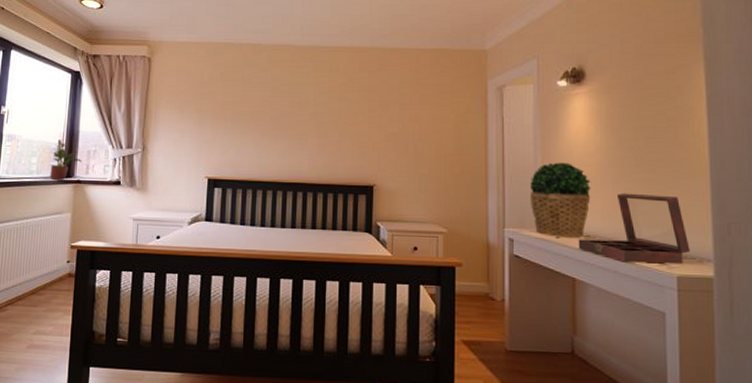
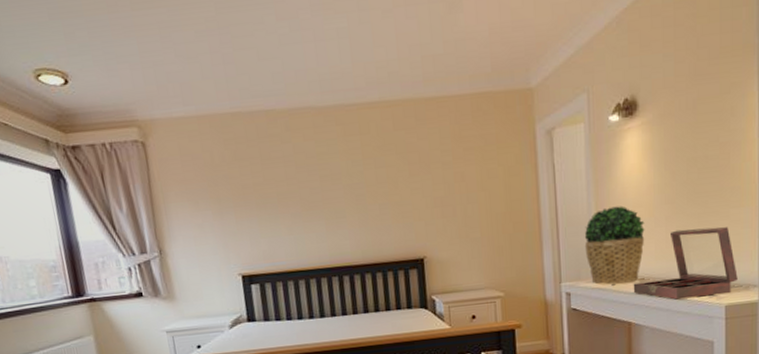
potted plant: present [50,140,82,181] -> none [53,254,91,302]

